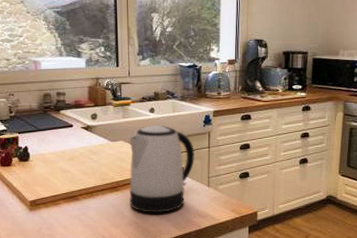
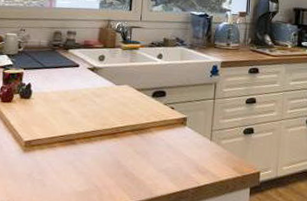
kettle: present [129,126,196,214] -> none [127,72,200,166]

